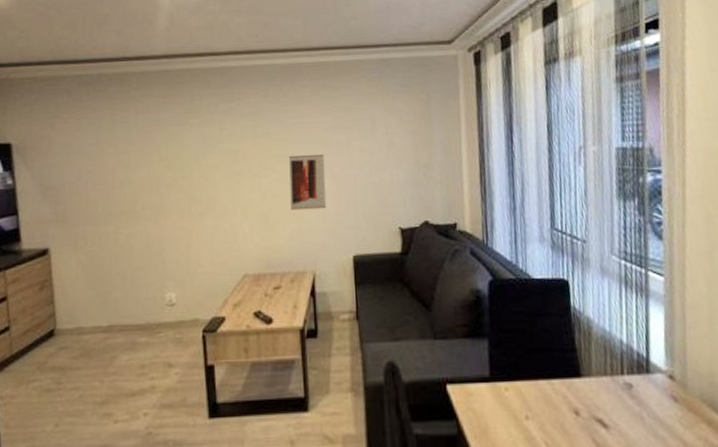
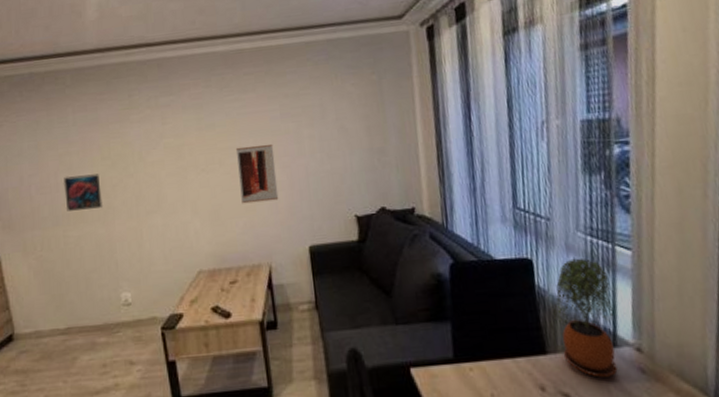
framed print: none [120,173,156,208] -> present [64,174,102,211]
potted plant: none [588,281,651,404] -> present [553,258,618,377]

